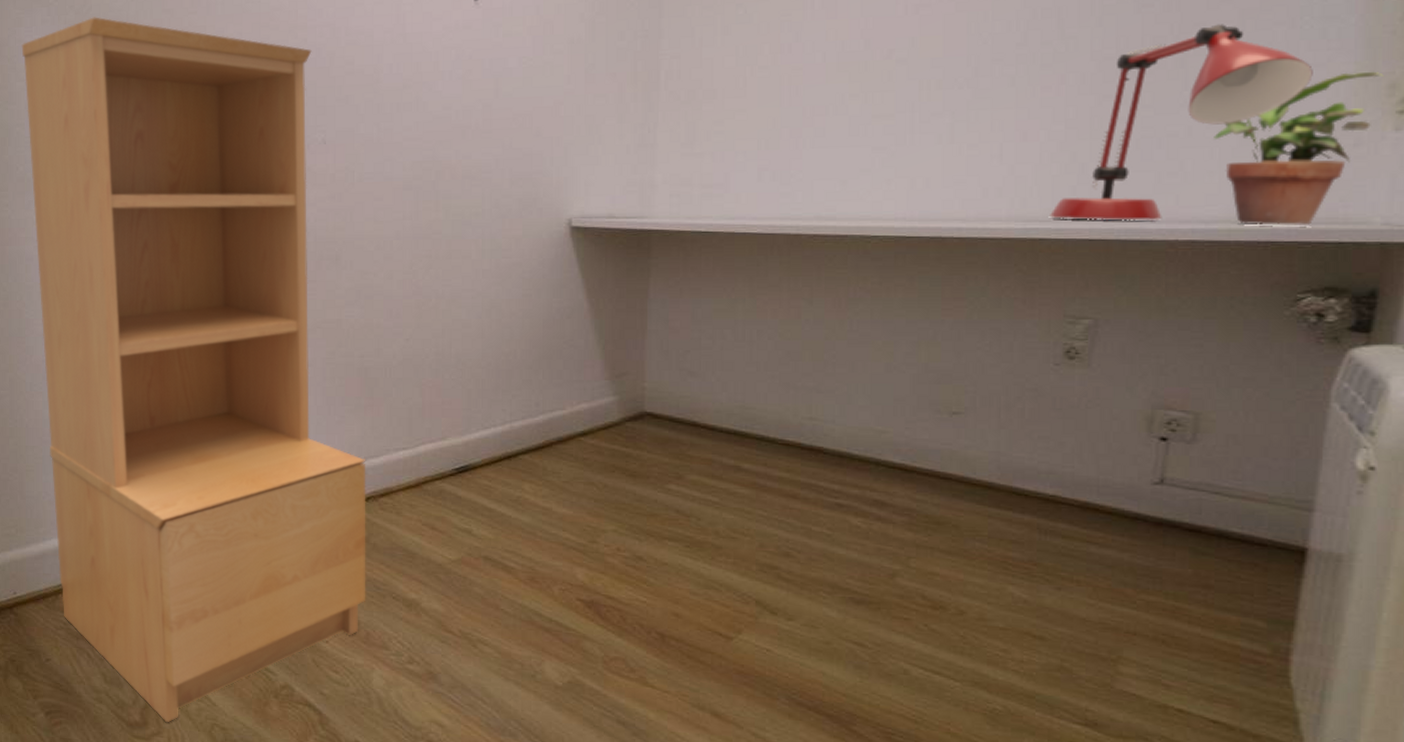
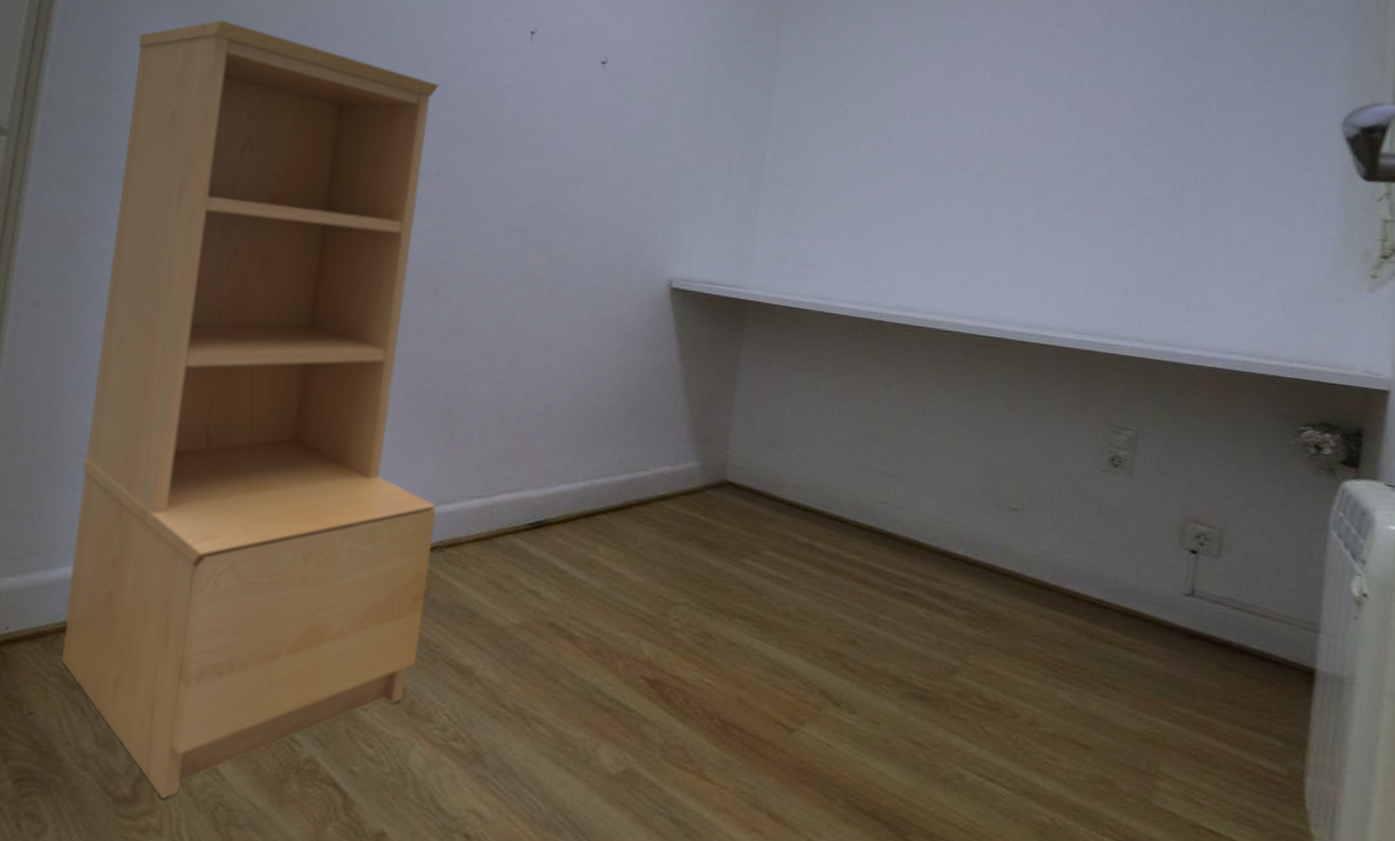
desk lamp: present [1050,24,1313,221] -> none [1098,182,1306,346]
potted plant: present [1214,71,1384,227] -> none [1231,237,1359,366]

